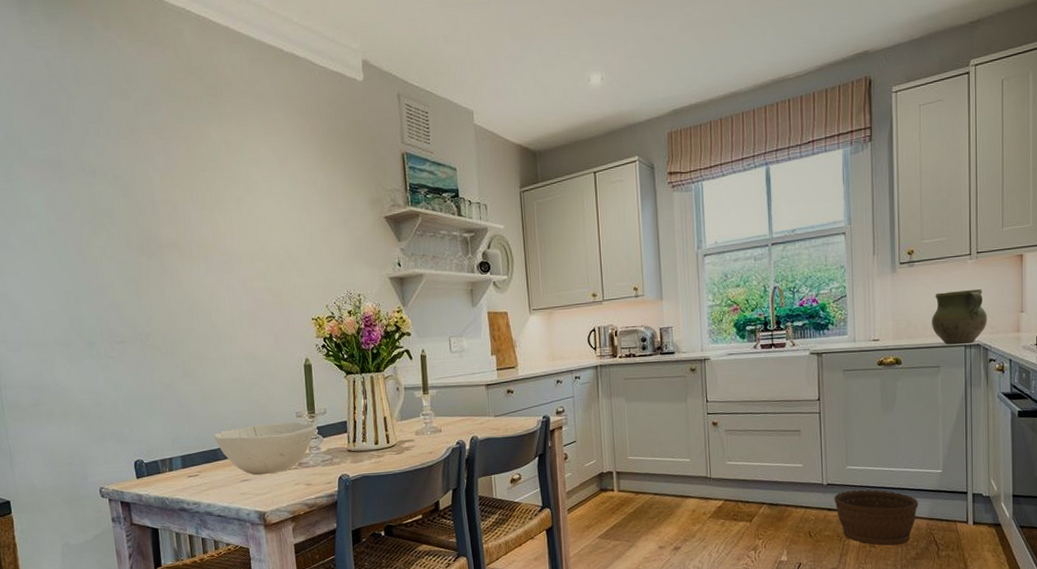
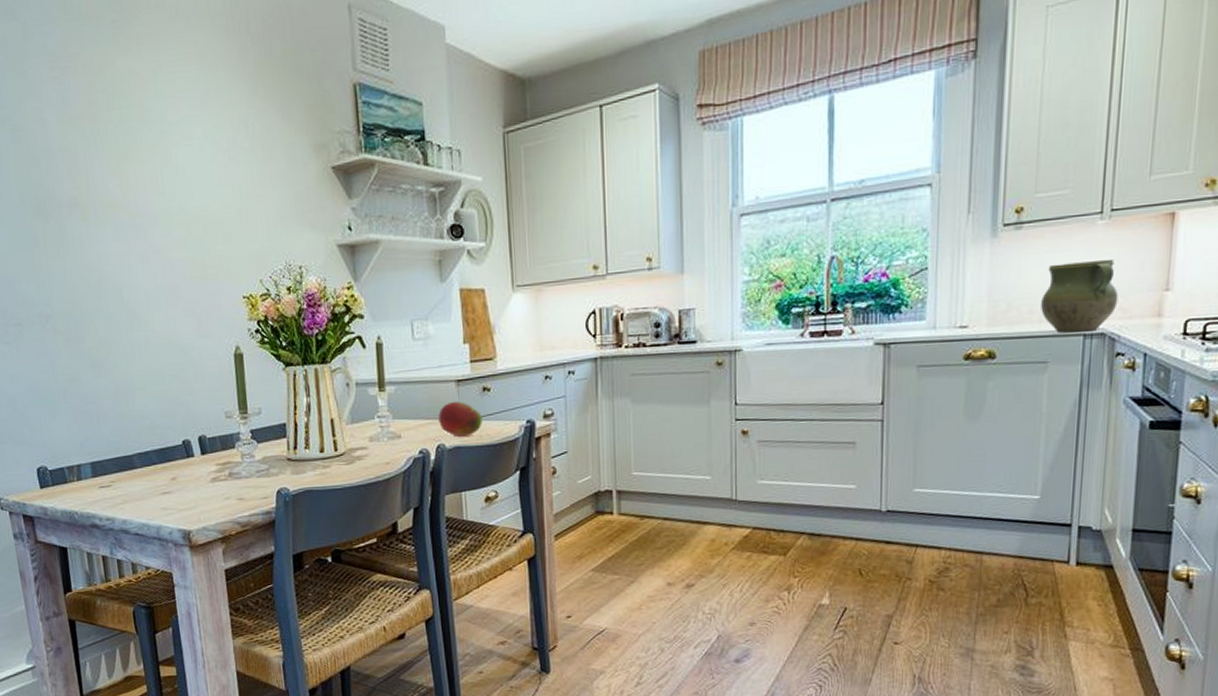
bowl: present [214,422,316,476] -> none [128,423,249,487]
fruit: none [472,401,508,430] -> present [438,401,482,437]
basket: present [834,489,918,546] -> none [894,518,1005,589]

